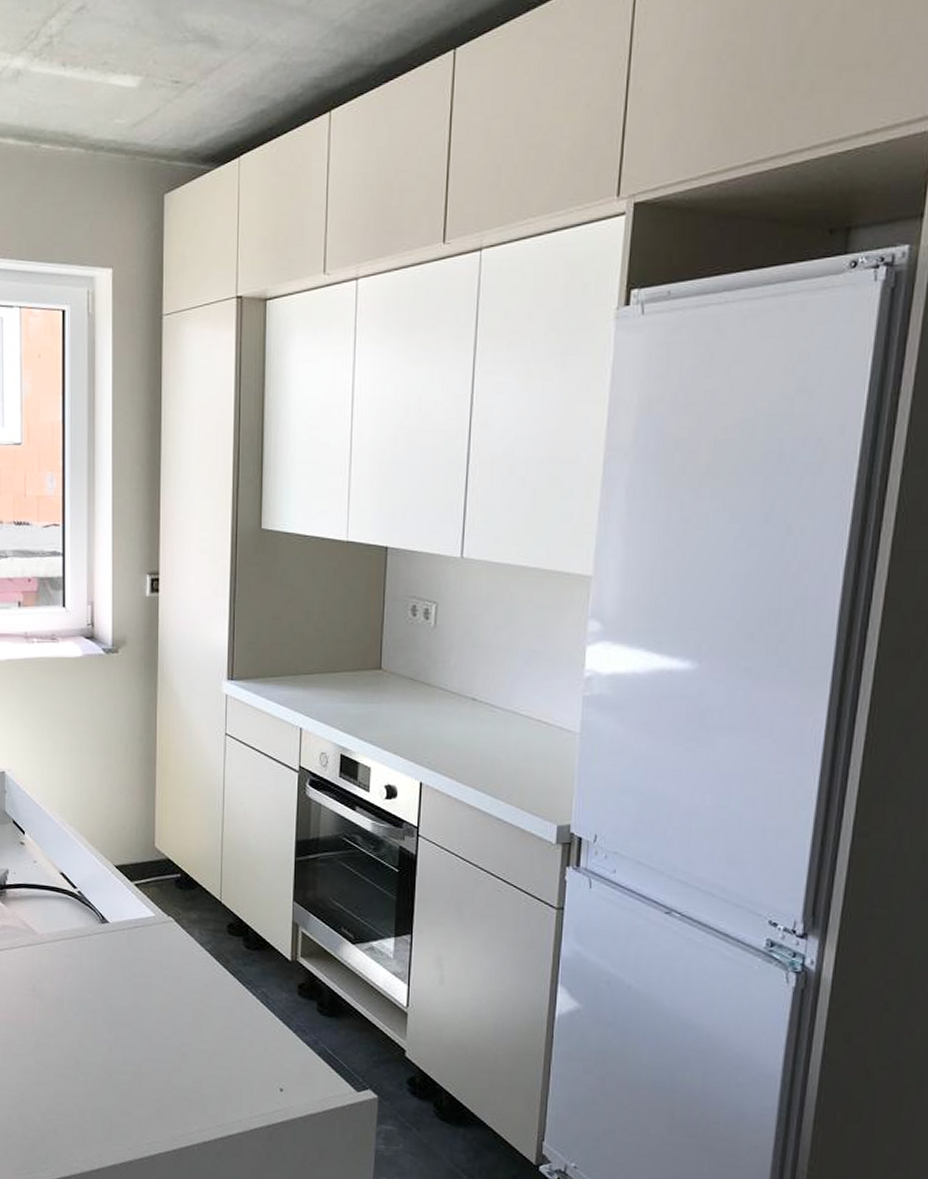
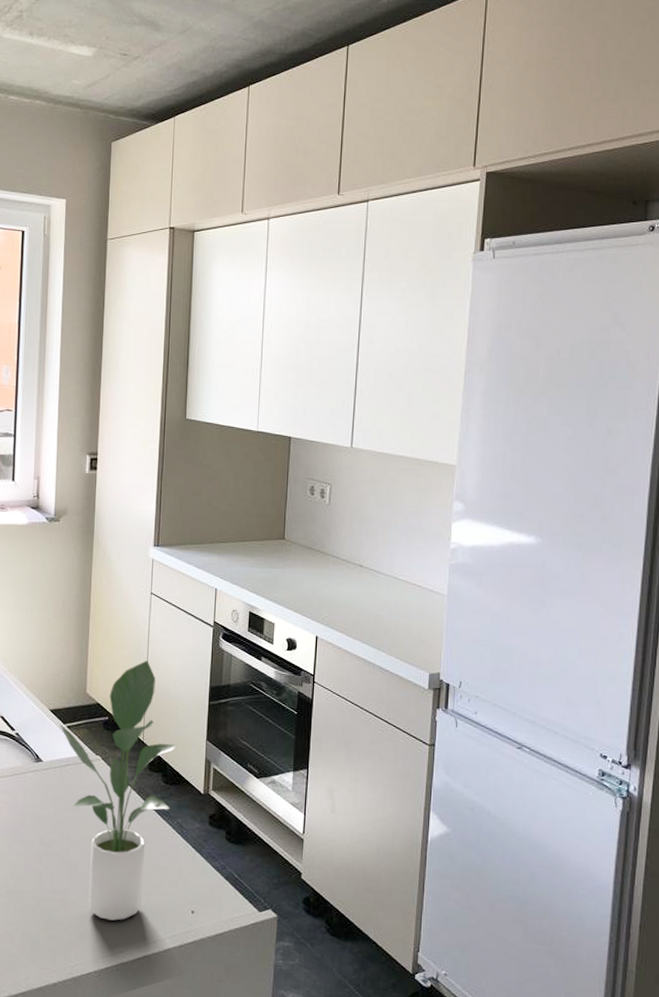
potted plant: none [125,811,259,1097] -> present [59,661,177,921]

